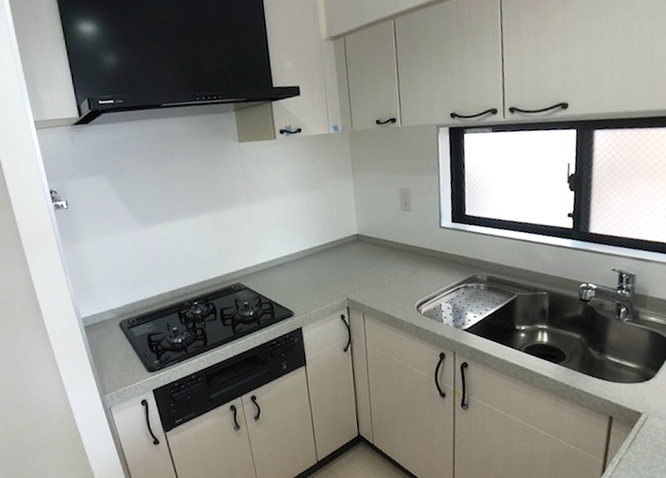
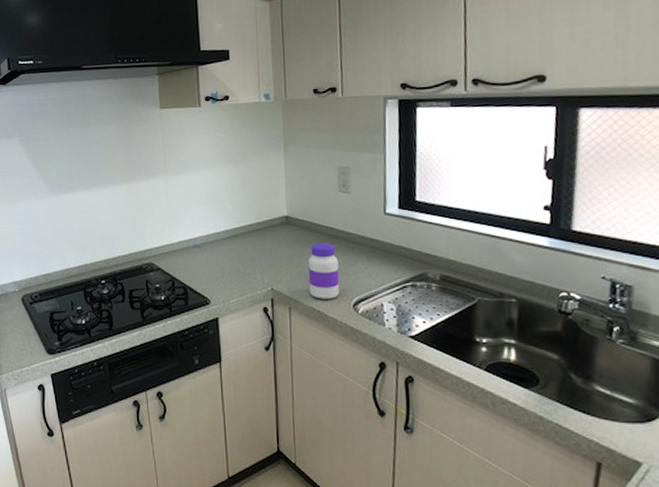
jar: none [377,255,405,304] -> present [308,243,340,299]

